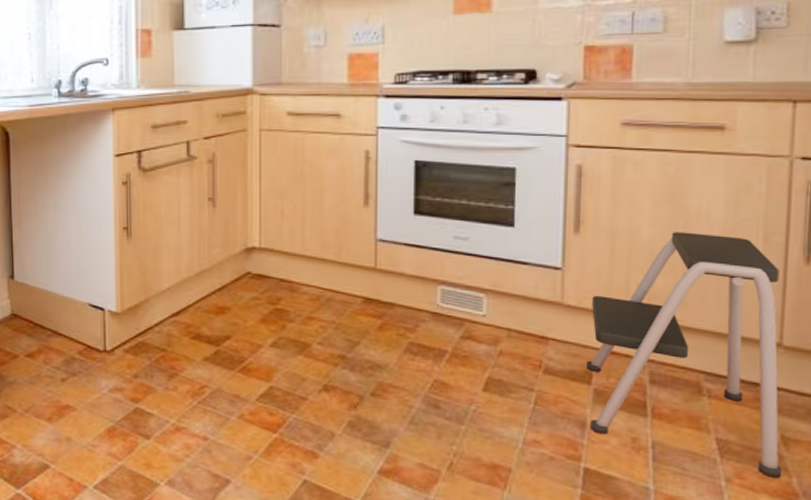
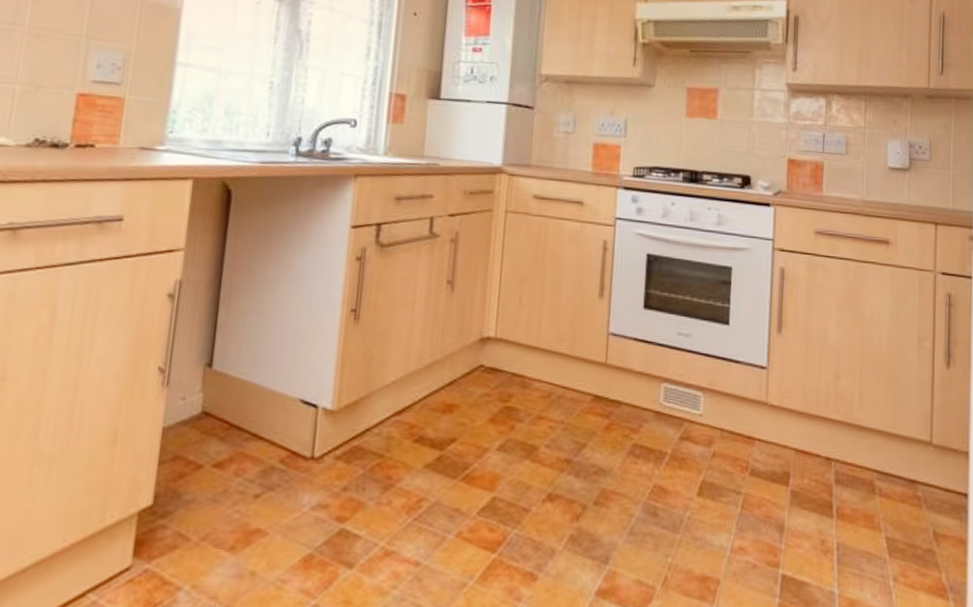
step stool: present [587,232,782,478] -> none [785,335,935,574]

